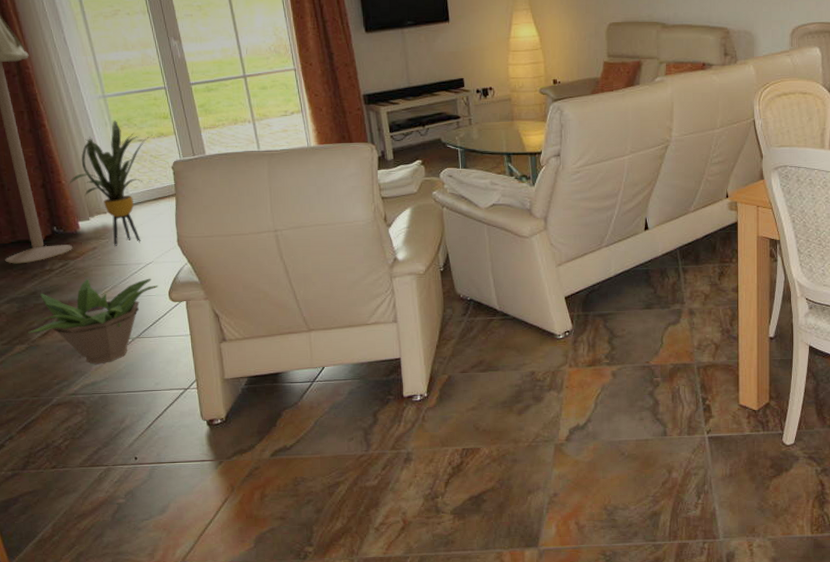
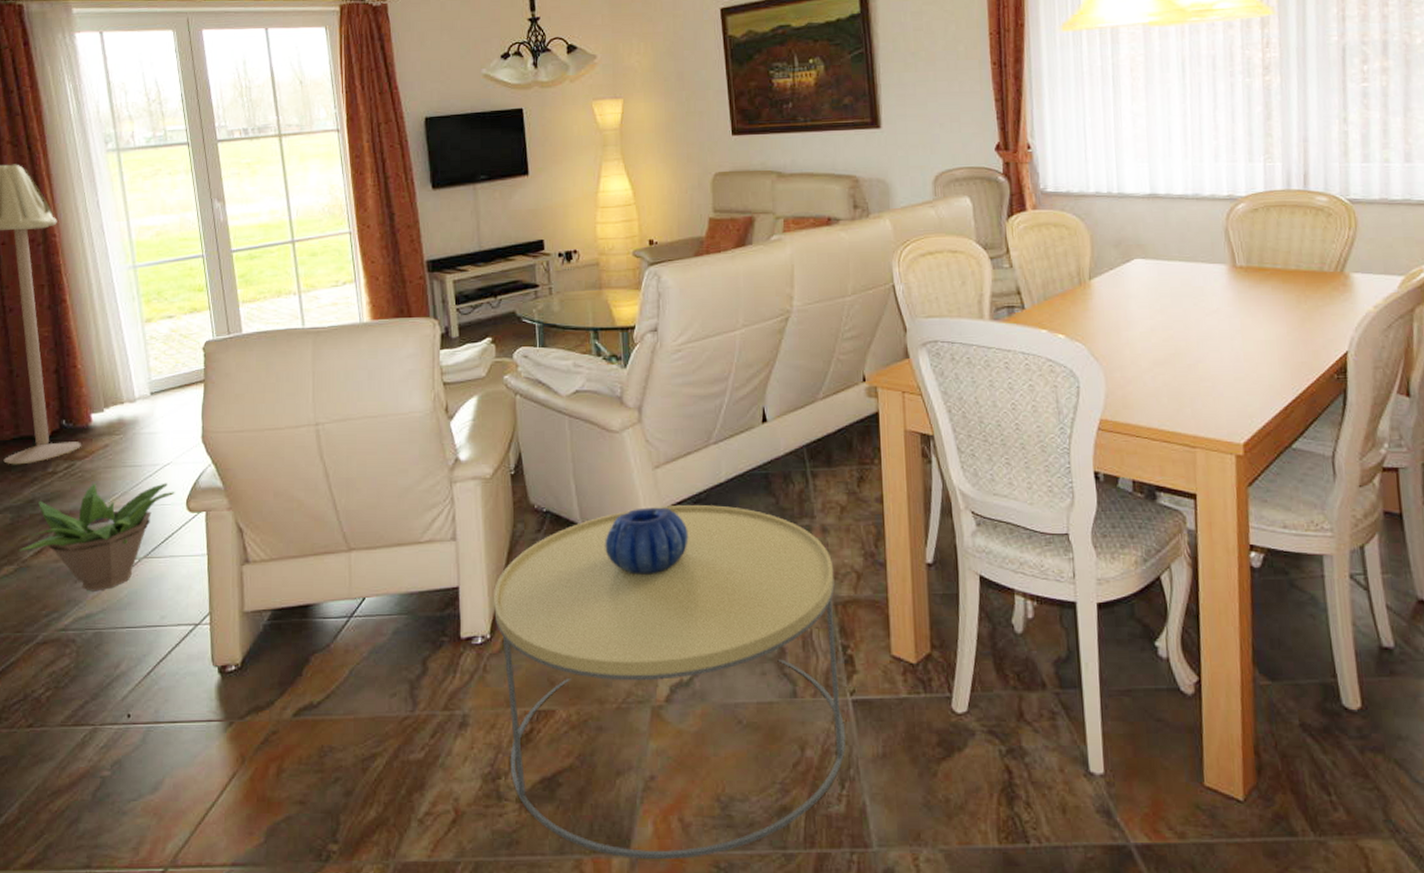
house plant: present [68,121,153,246] -> none [84,294,184,443]
coffee table: none [428,294,703,551] -> present [493,504,846,860]
decorative bowl: none [518,296,585,347] -> present [605,507,689,575]

